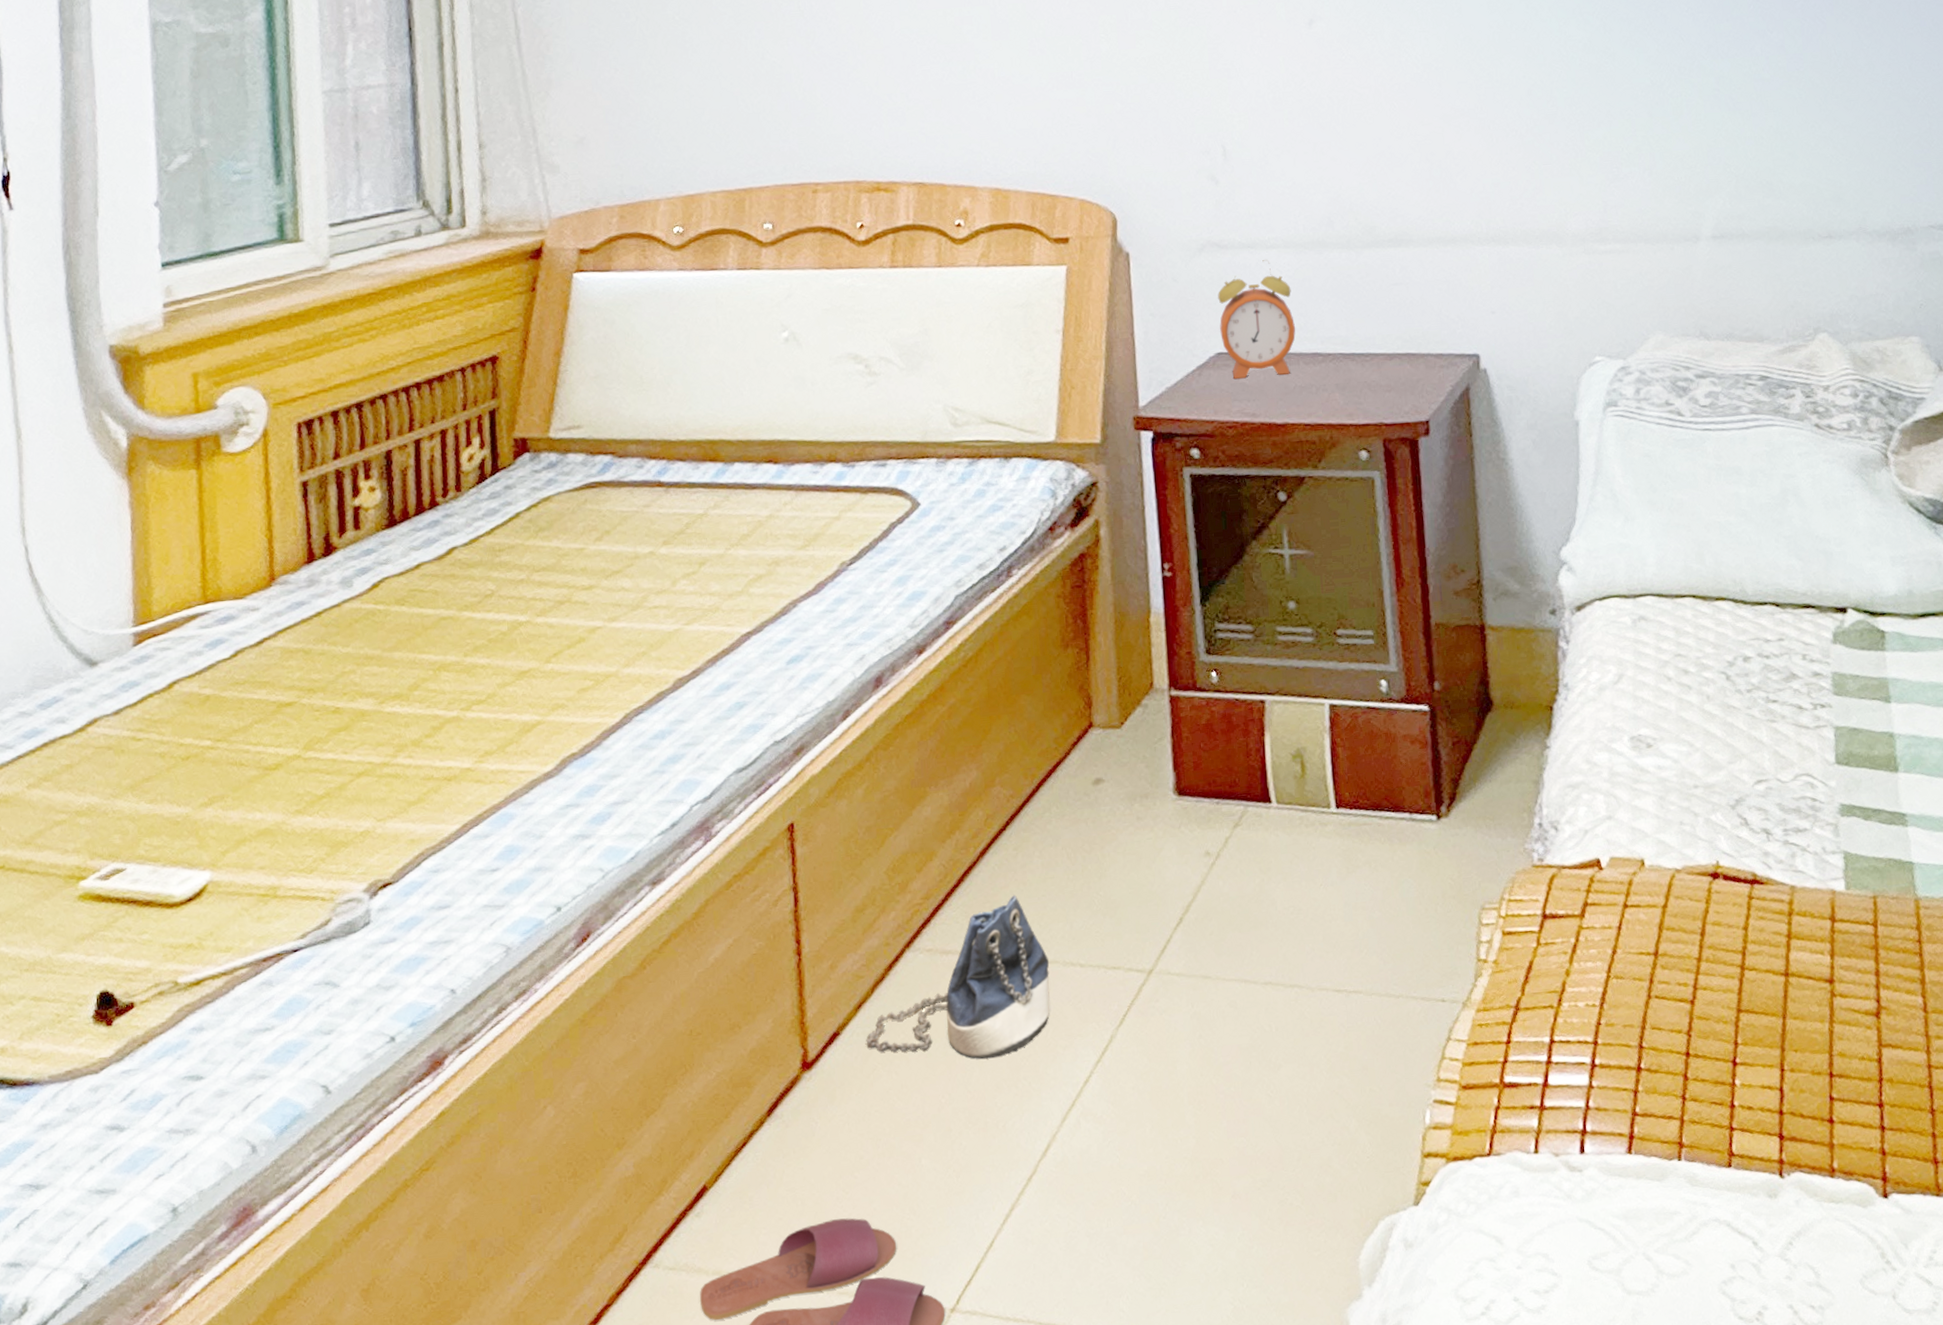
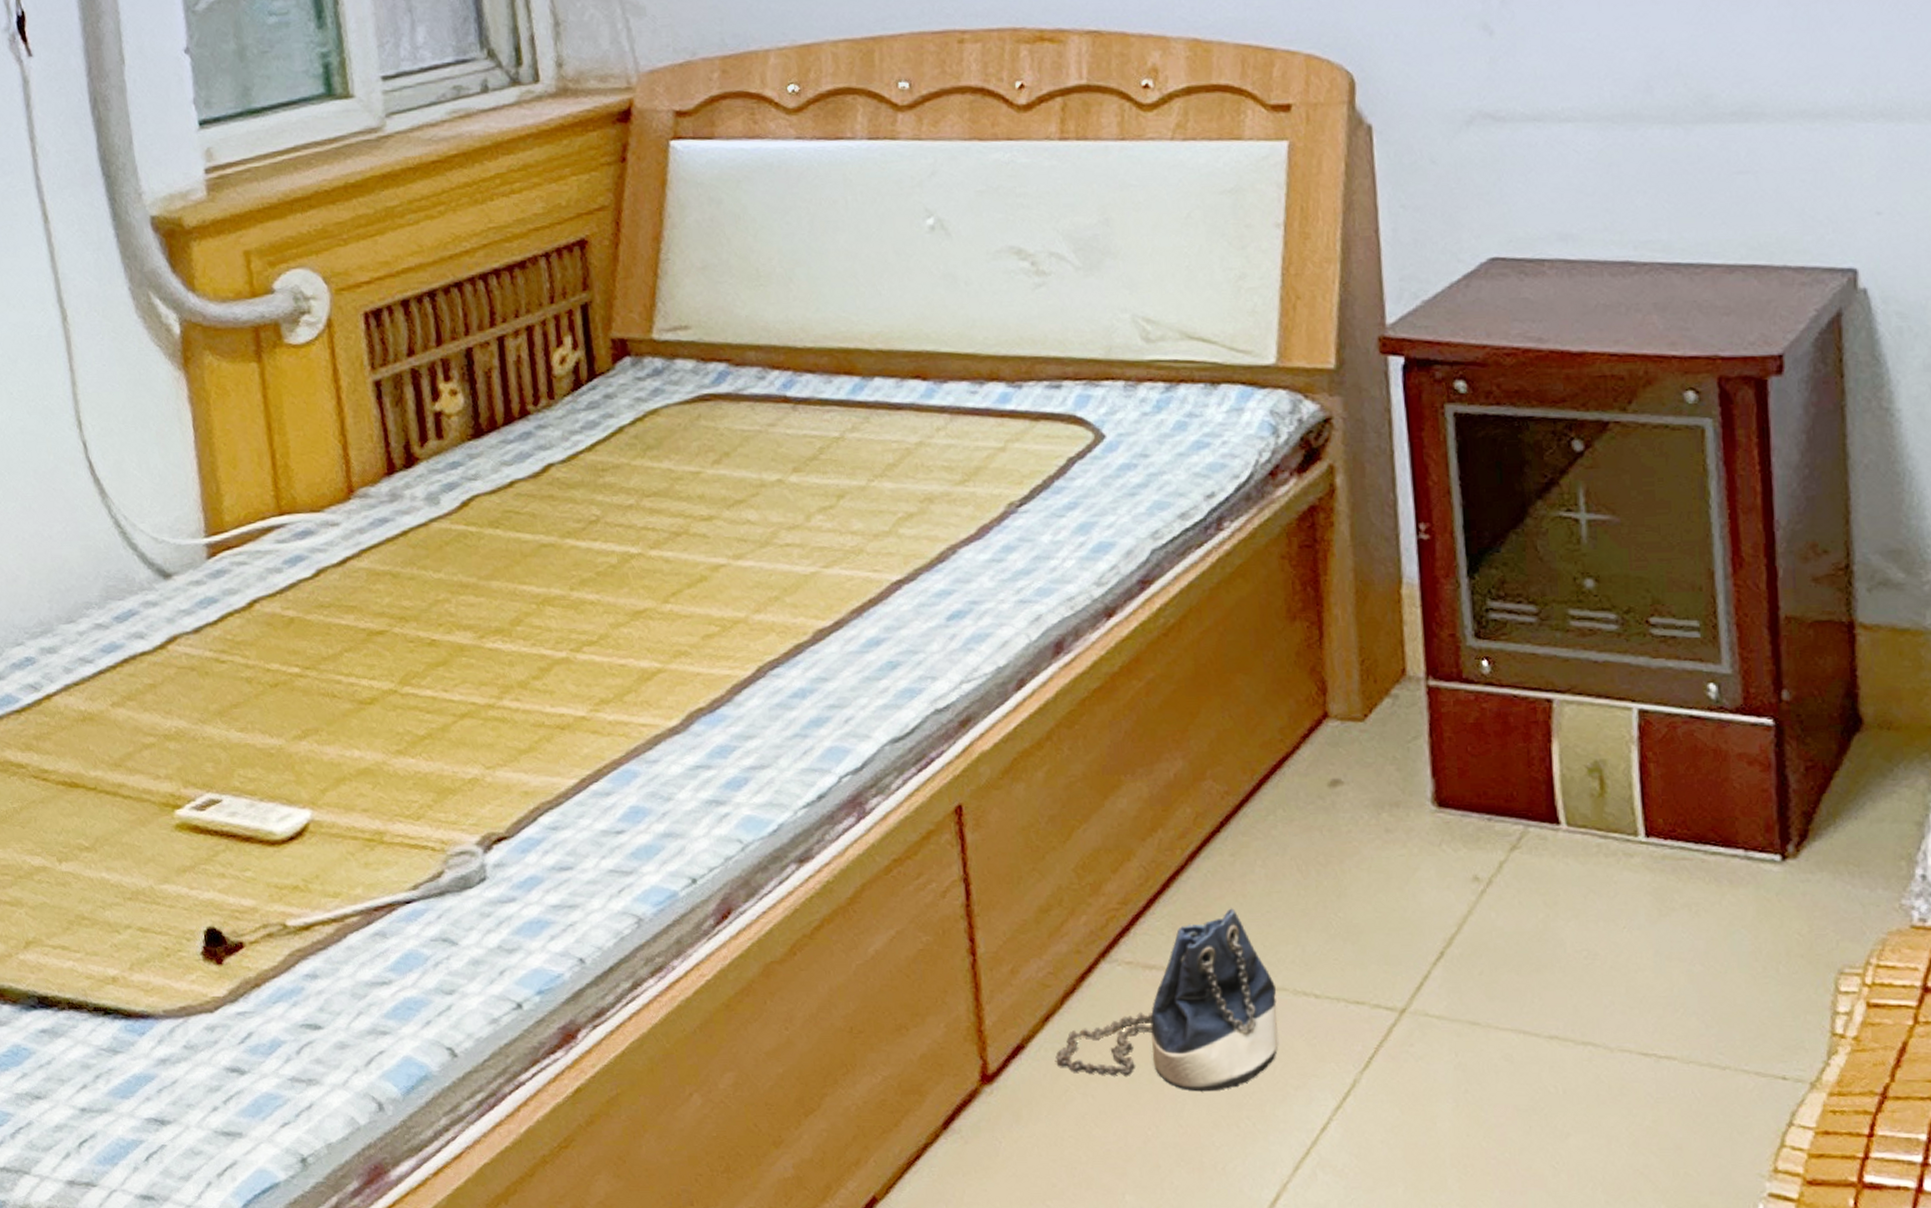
alarm clock: present [1218,260,1295,380] -> none [1492,137,1598,294]

